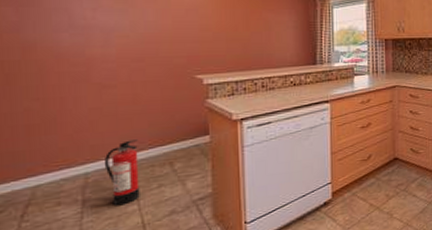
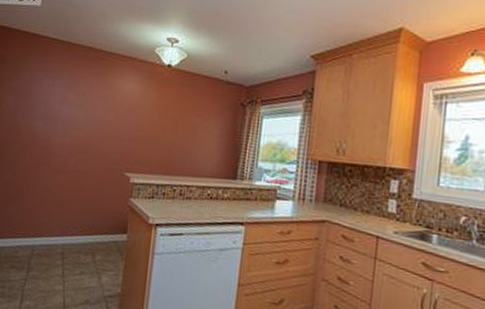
fire extinguisher: present [103,139,140,206] -> none [46,223,72,283]

